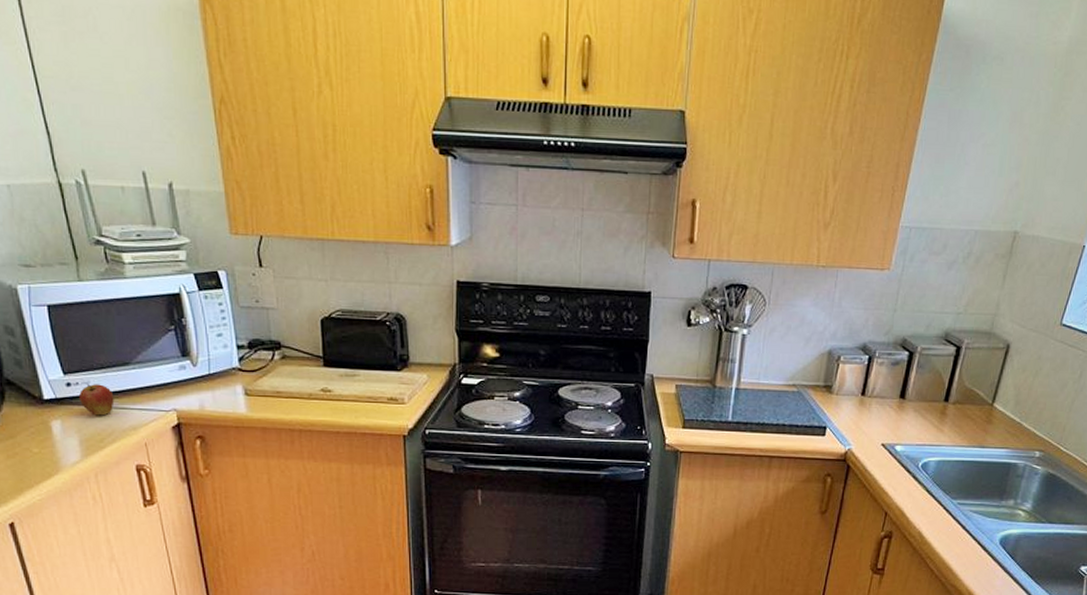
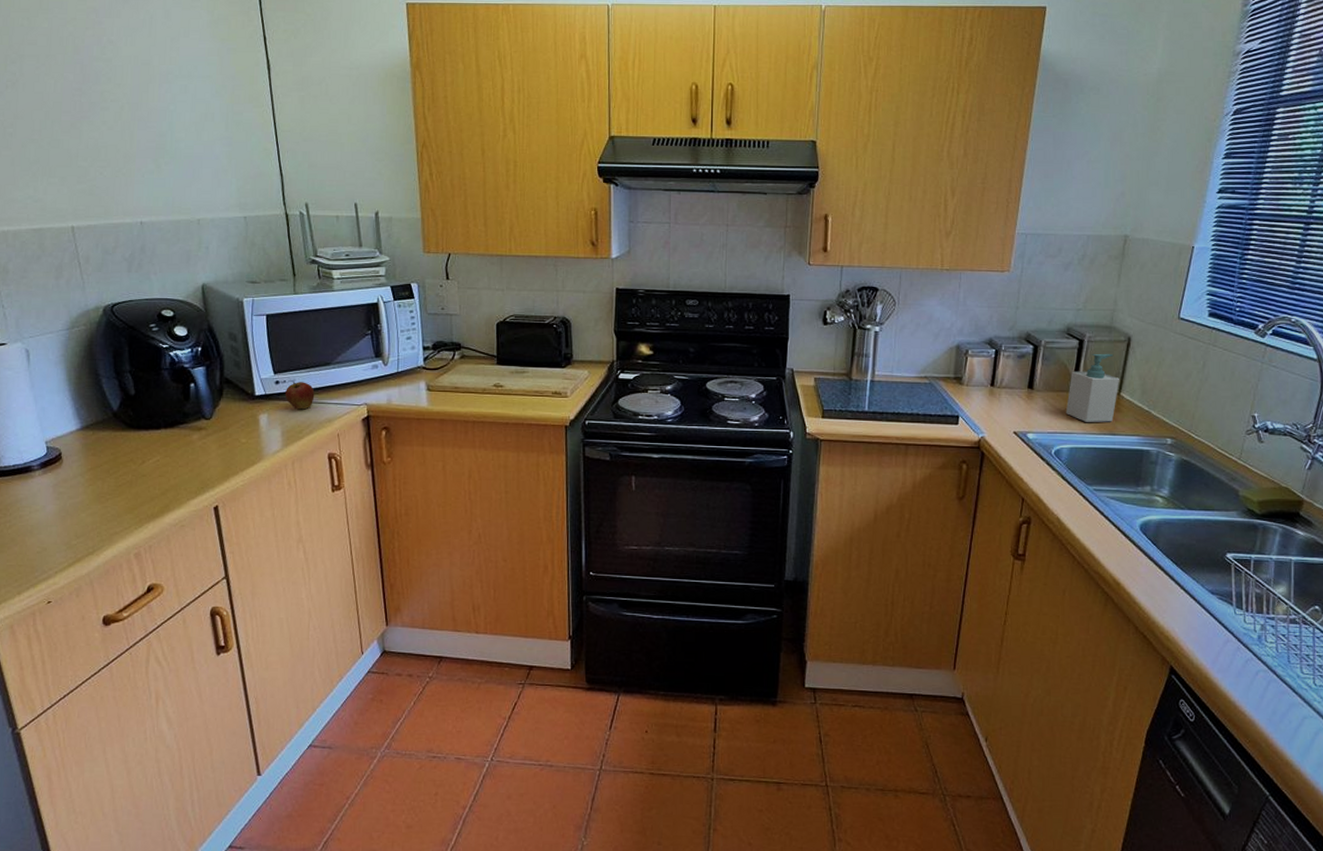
soap bottle: none [936,361,994,434] -> present [1065,353,1119,422]

